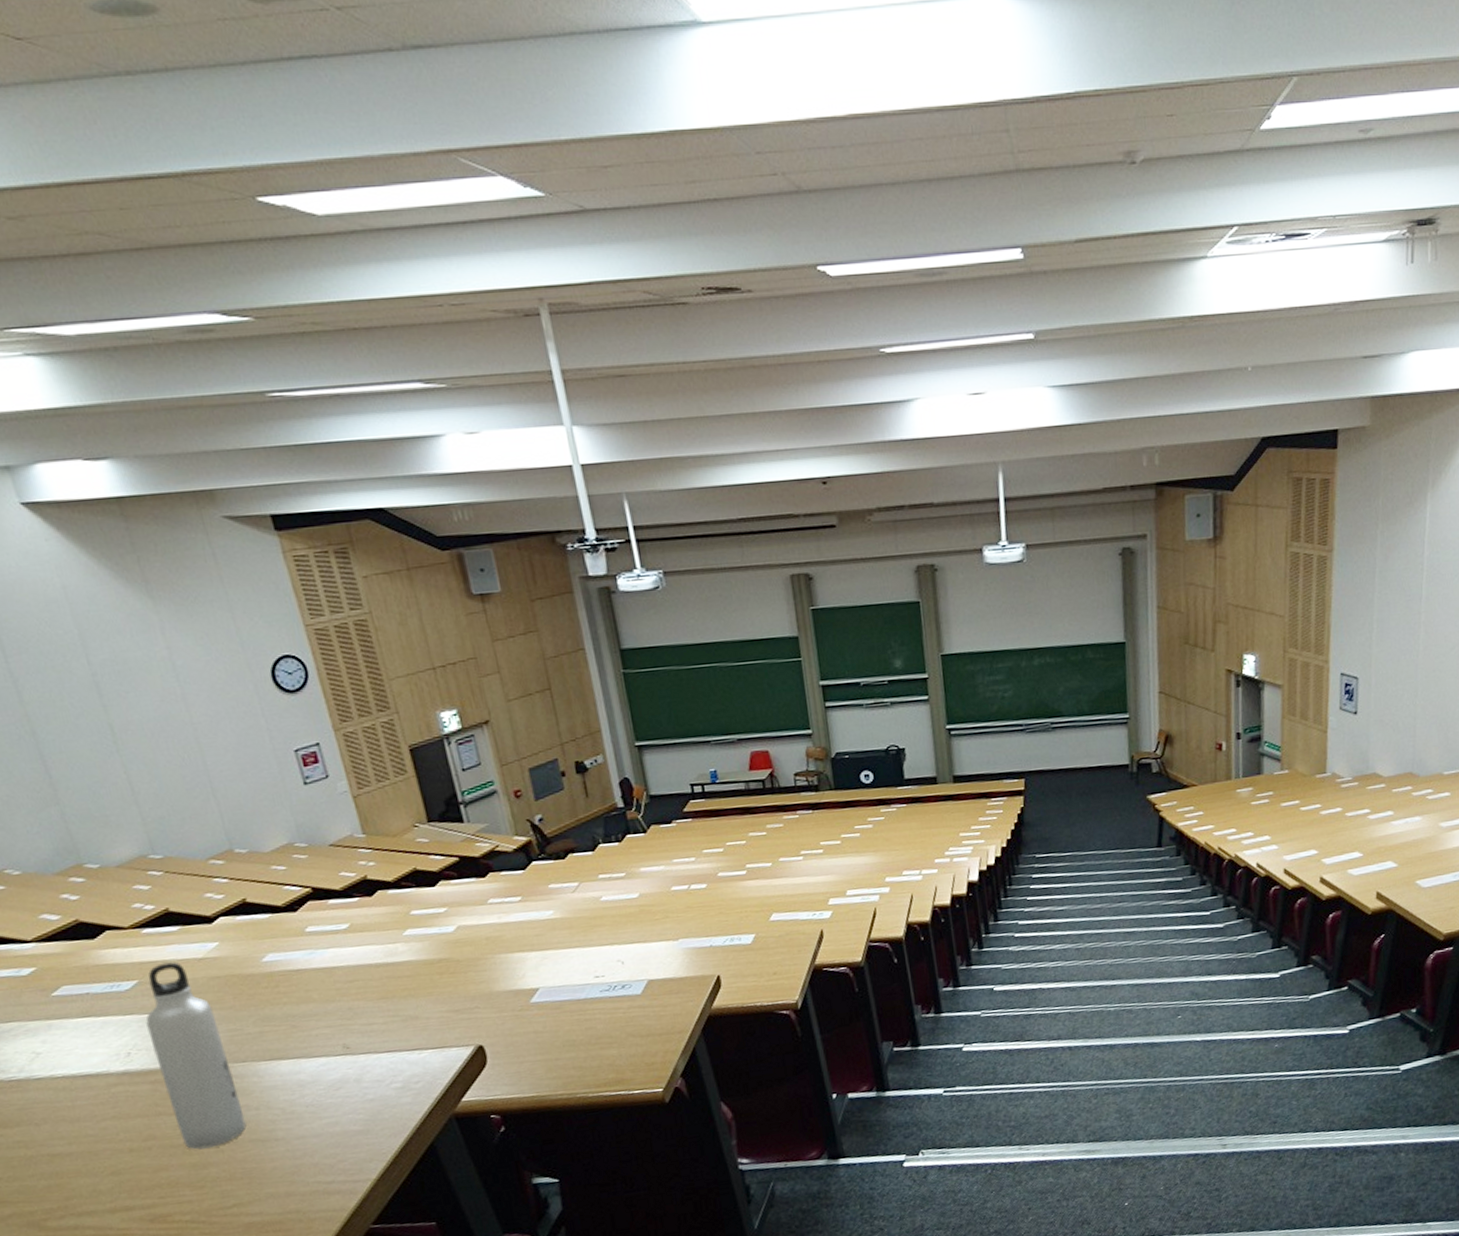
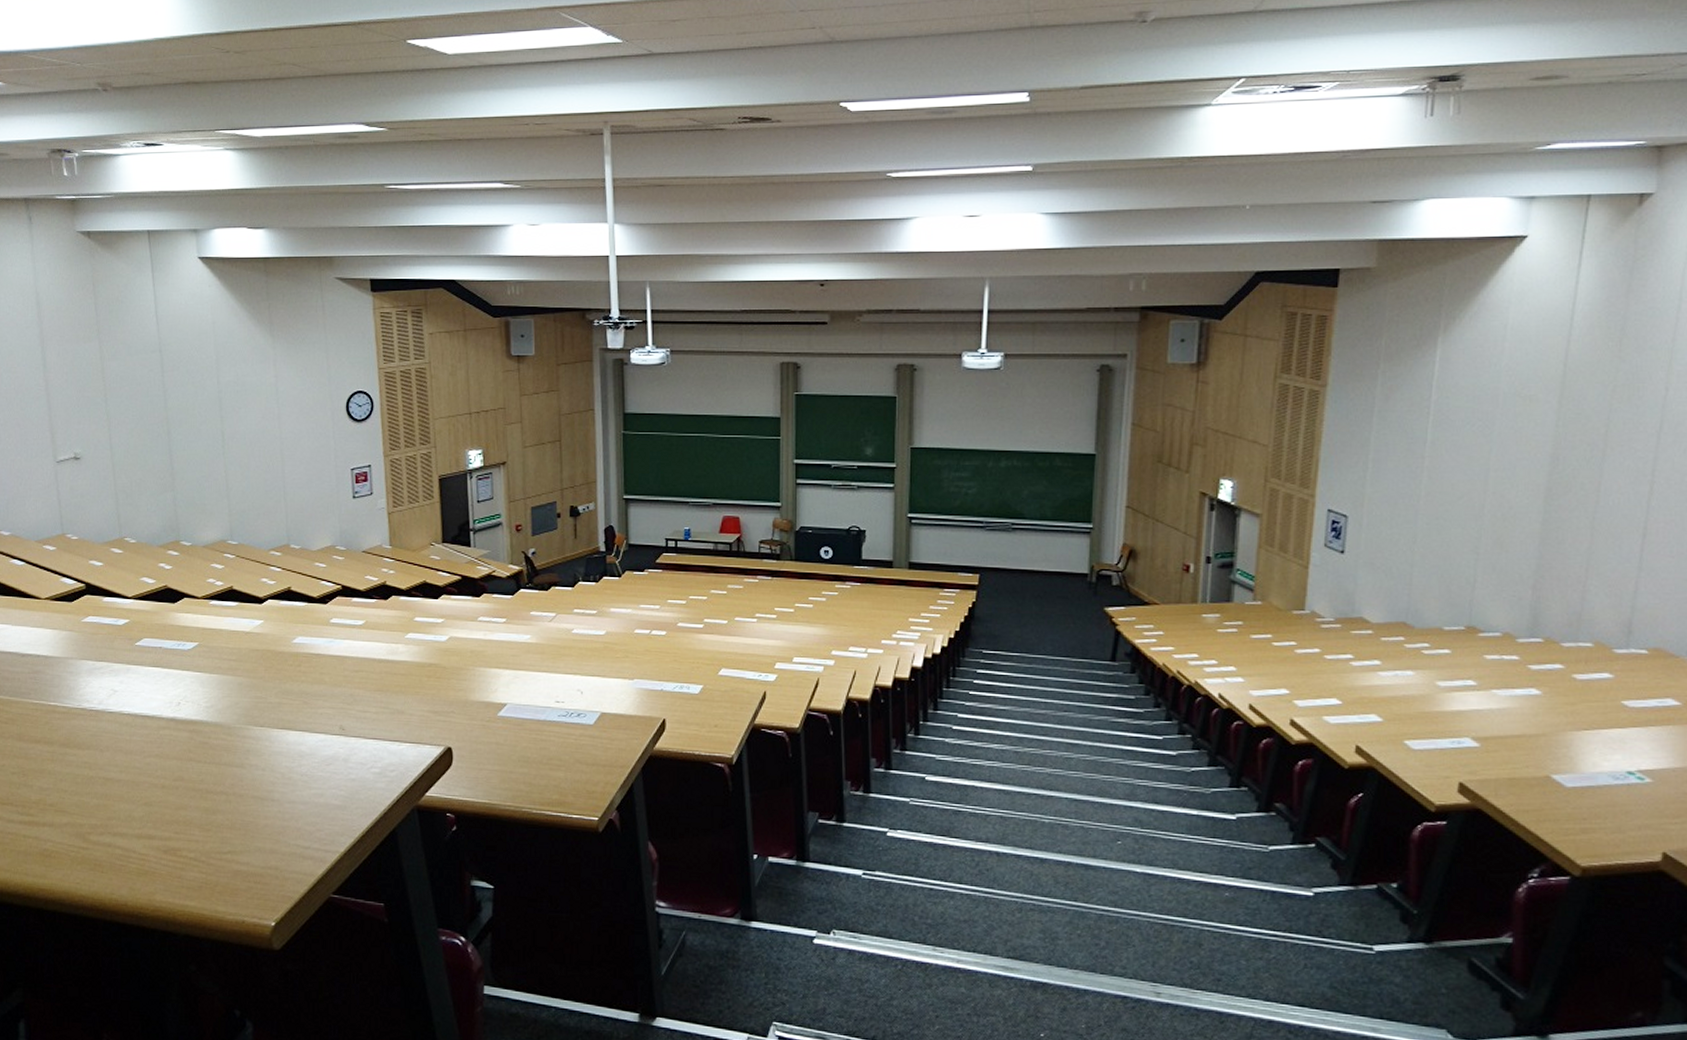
water bottle: present [145,962,247,1150] -> none [197,631,253,797]

